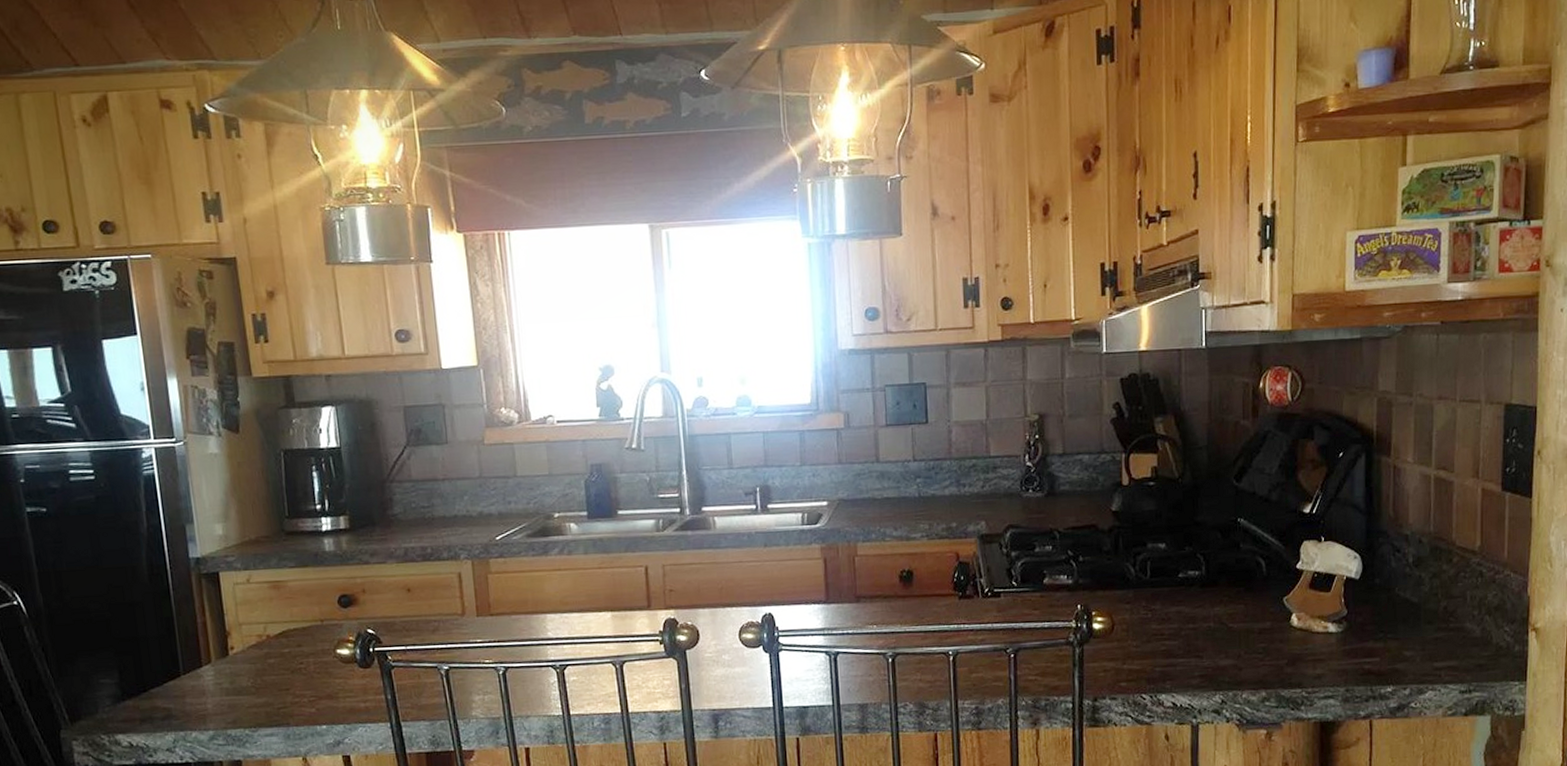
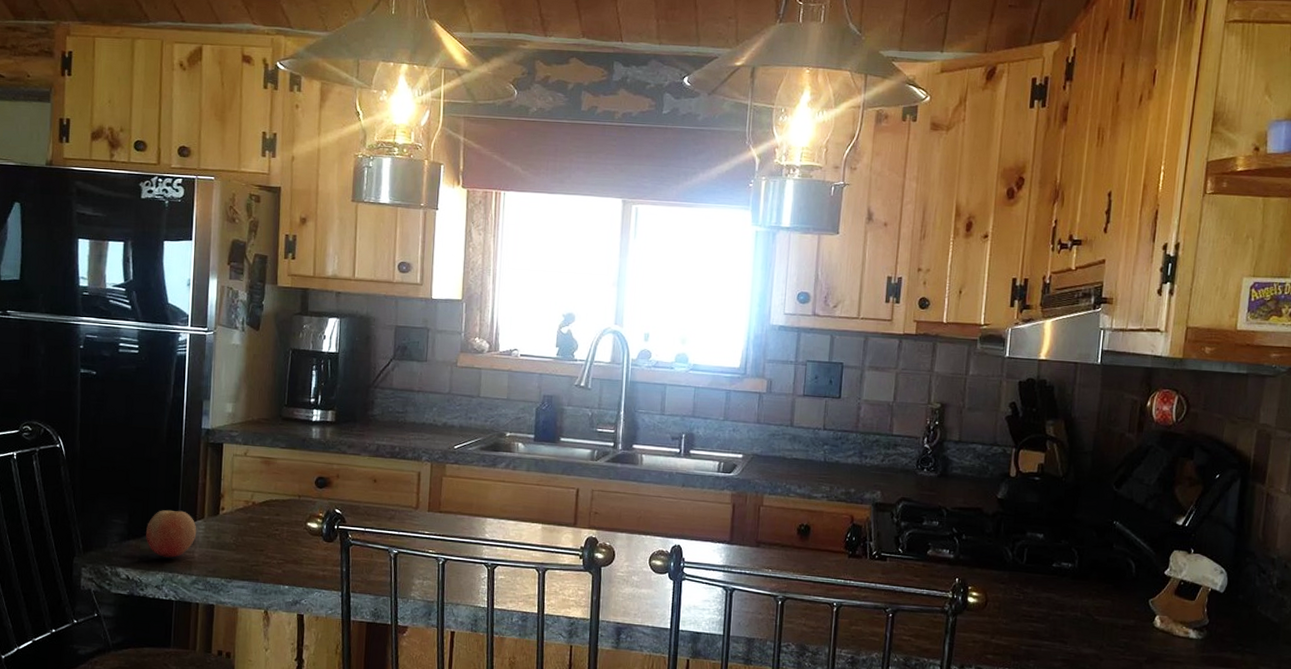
fruit: none [142,657,206,715] -> present [145,510,197,558]

